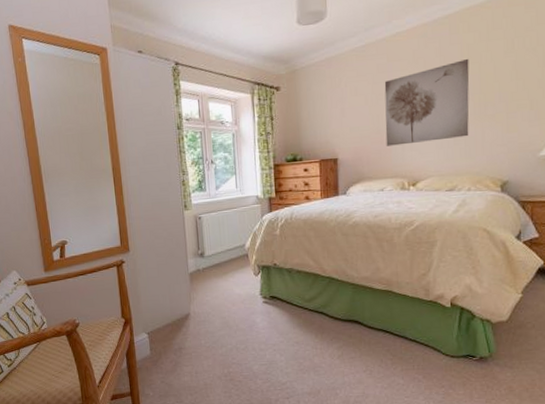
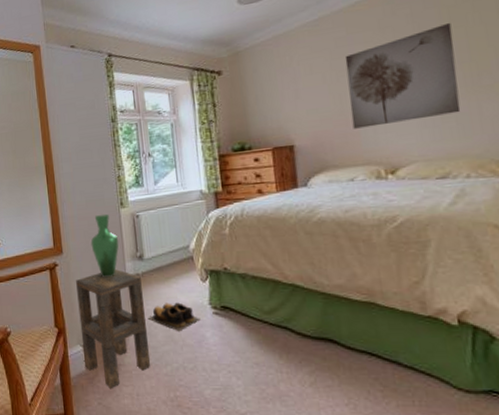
side table: none [142,266,209,368] -> present [76,269,151,388]
vase: none [156,215,183,273] -> present [90,213,119,278]
shoes: none [207,294,252,318] -> present [148,302,201,331]

